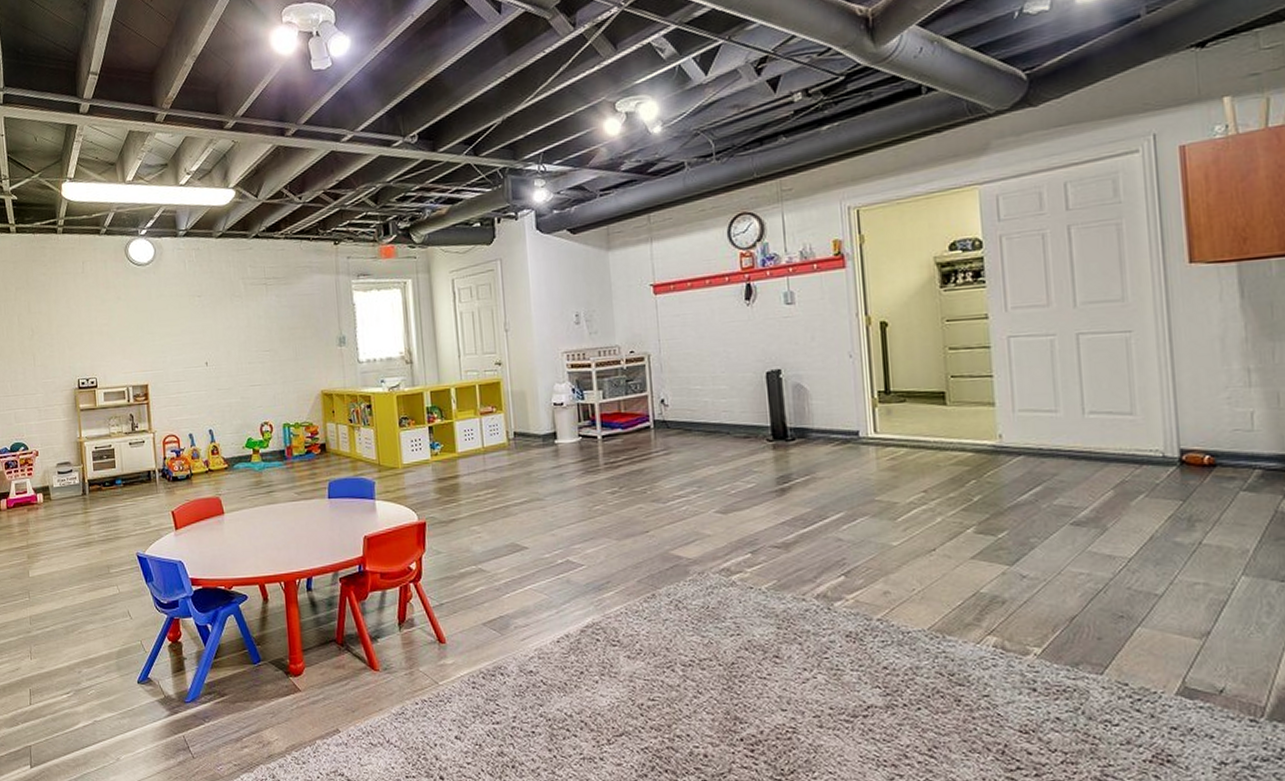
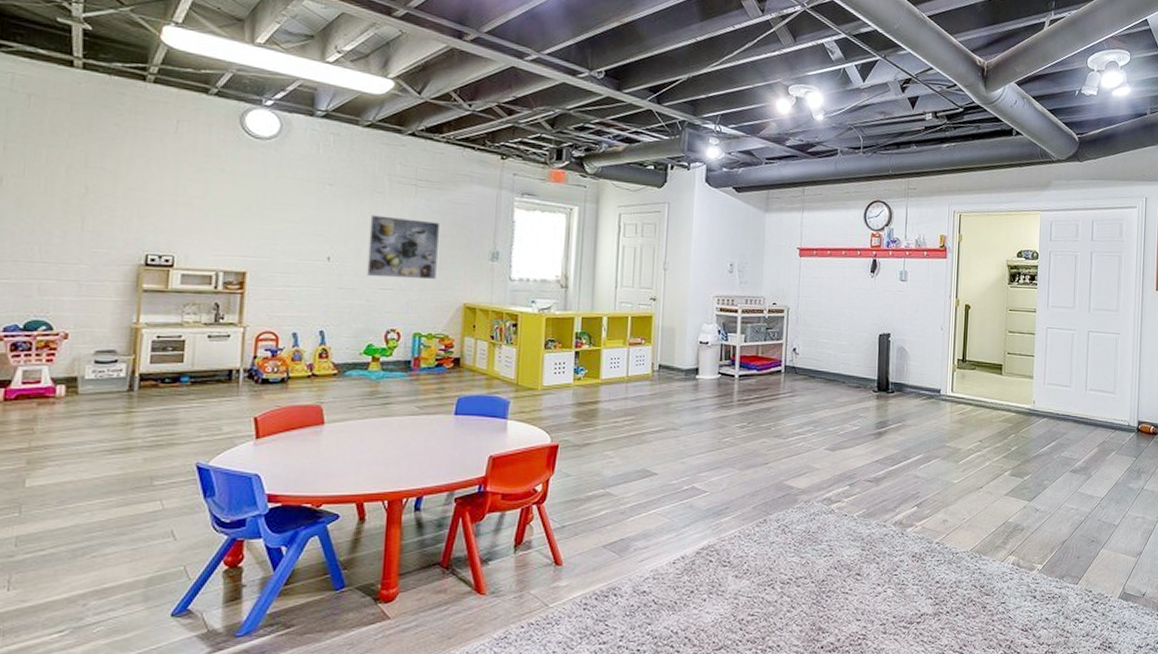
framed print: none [233,316,294,376] -> present [367,215,439,280]

